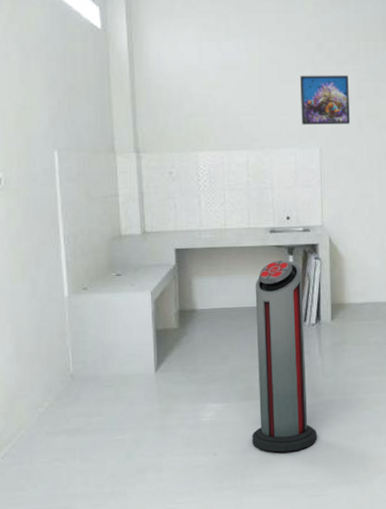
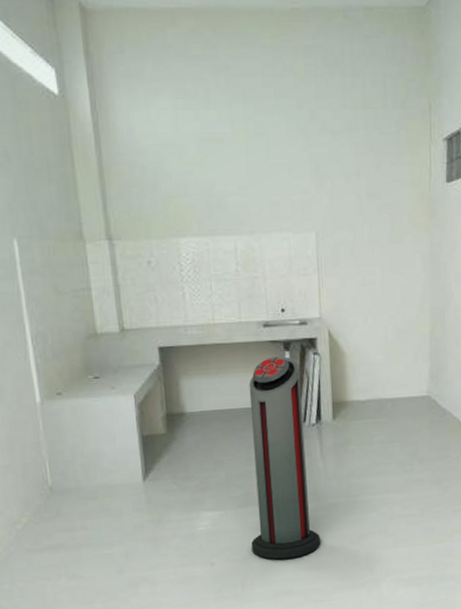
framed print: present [300,75,350,125] -> none [291,148,348,206]

